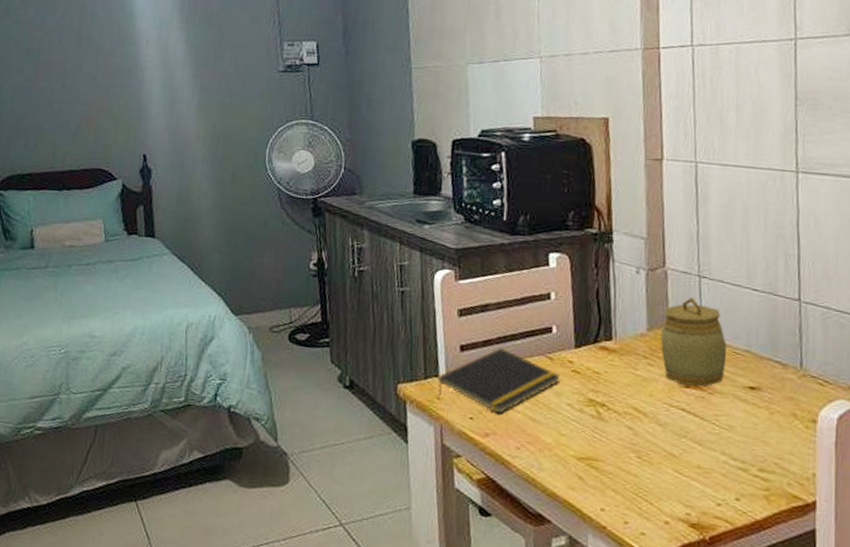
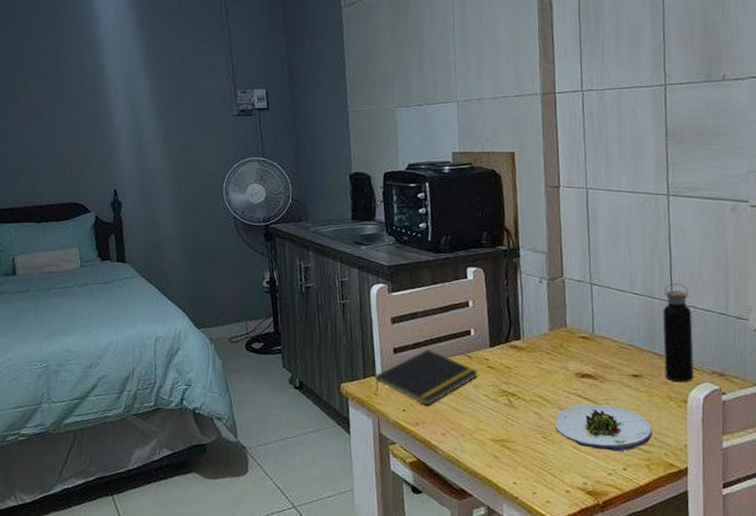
salad plate: none [651,419,773,479] -> present [554,404,653,452]
jar: present [660,297,727,387] -> none [560,302,615,376]
water bottle: none [787,278,826,399] -> present [663,283,694,383]

